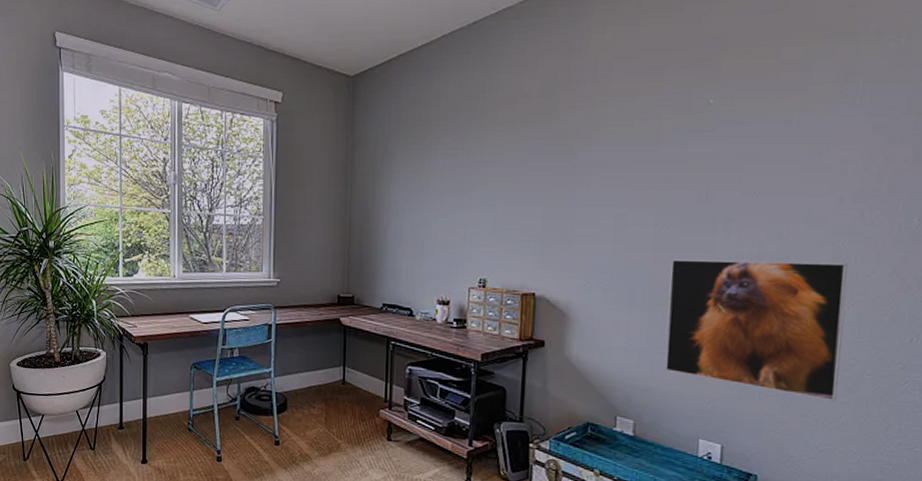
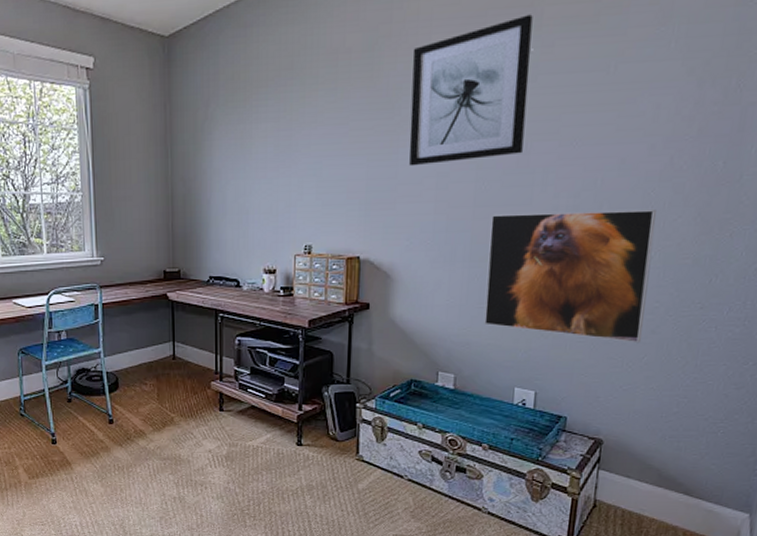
wall art: none [586,68,711,208] -> present [409,14,533,167]

